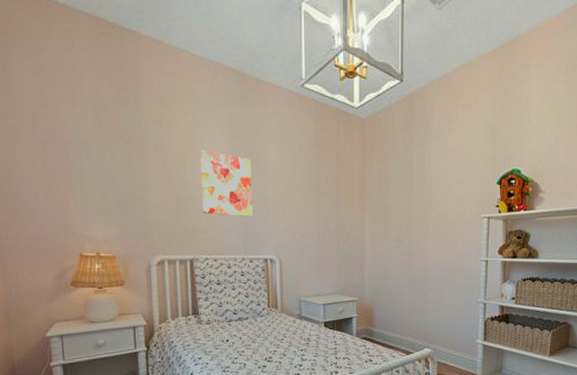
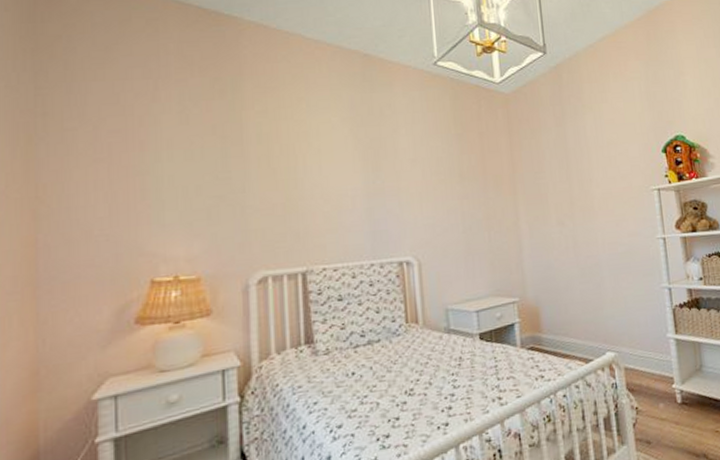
wall art: present [199,150,253,217] -> none [314,140,382,214]

